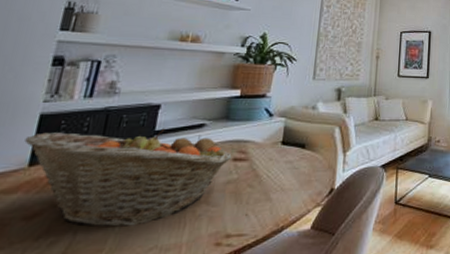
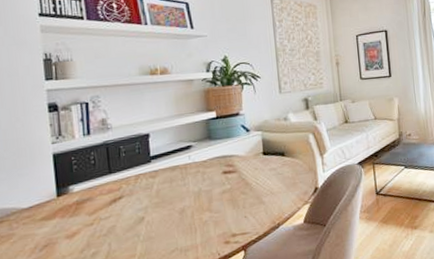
fruit basket: present [24,128,232,227] -> none [47,153,222,239]

